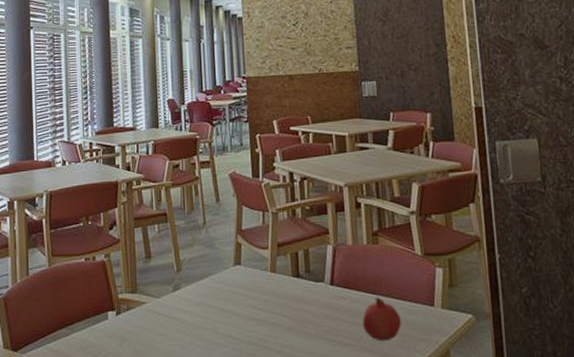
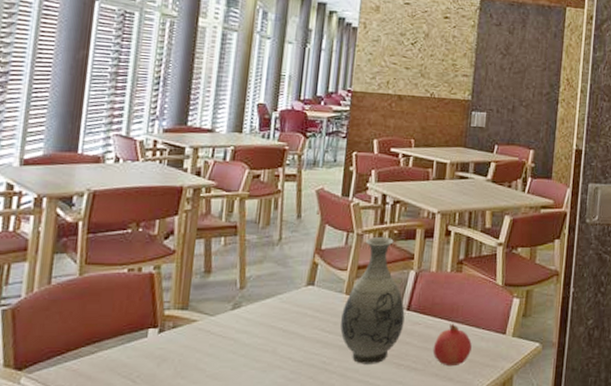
vase: none [269,213,330,341] -> present [340,236,405,364]

